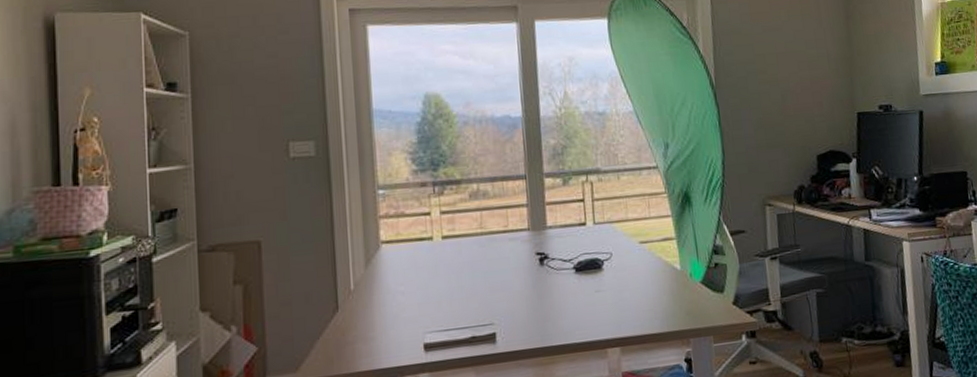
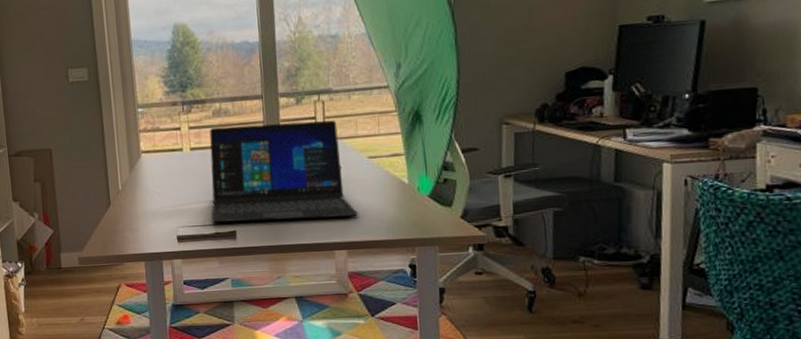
laptop: none [465,202,632,325] -> present [209,120,359,223]

